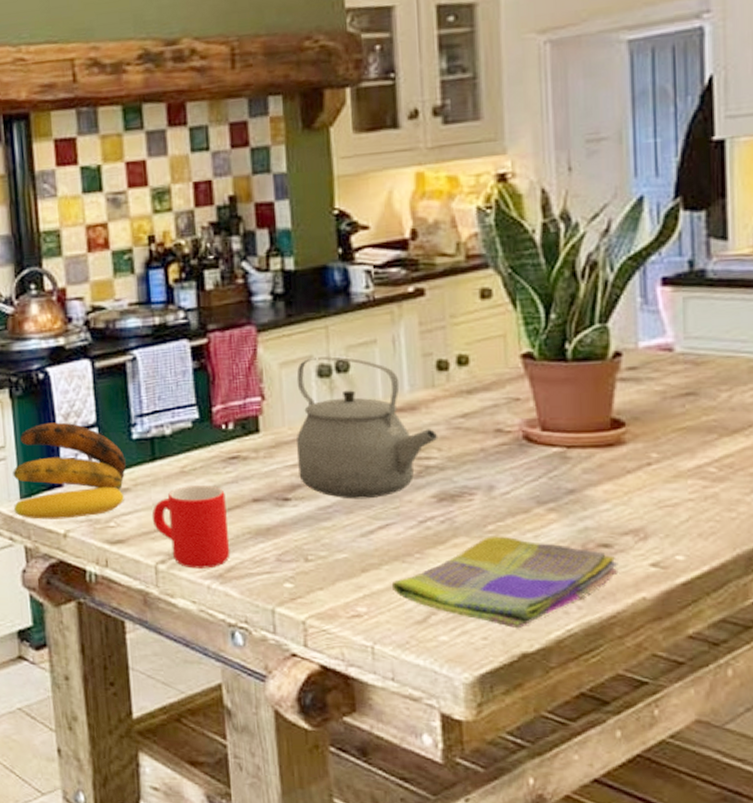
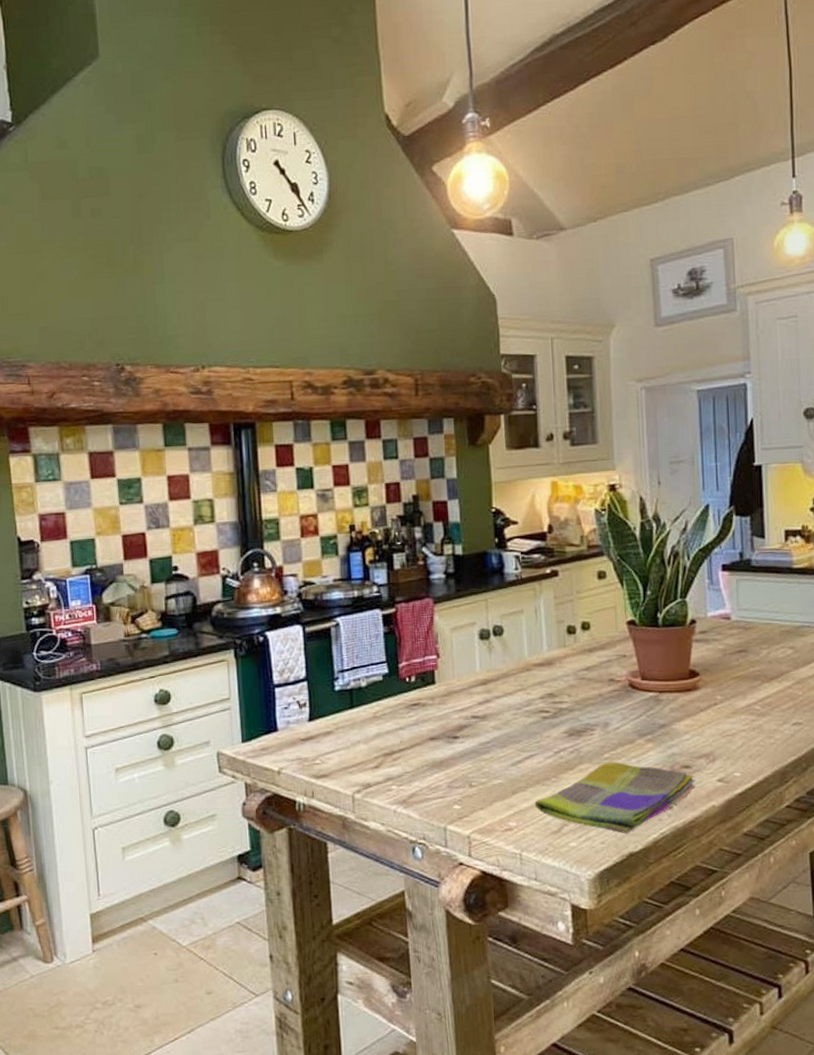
banana: present [13,422,126,519] -> none [236,677,330,759]
mug: present [151,486,230,569] -> none [350,728,412,796]
tea kettle: present [296,356,438,499] -> none [463,623,569,736]

